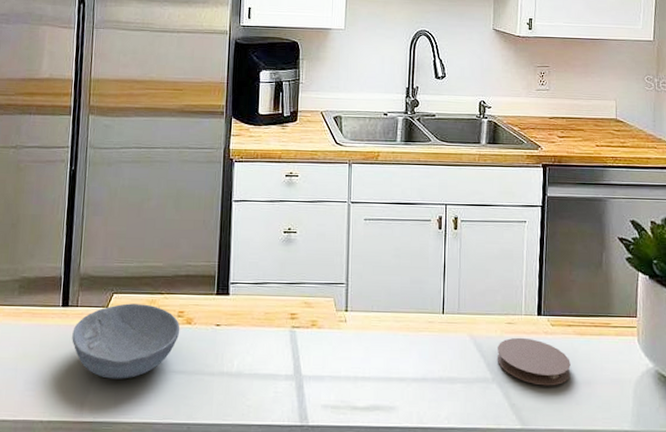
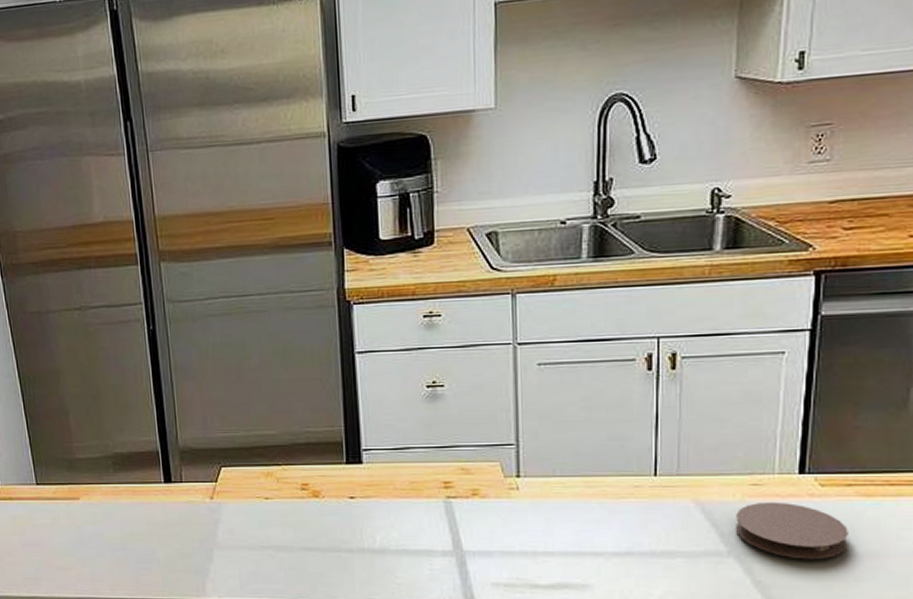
bowl: present [72,303,180,379] -> none [180,477,306,557]

